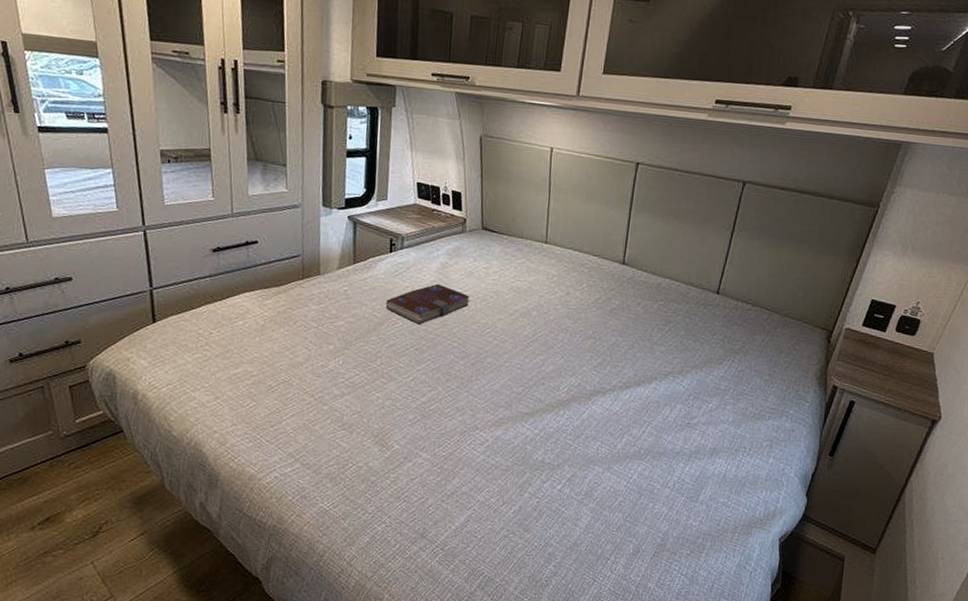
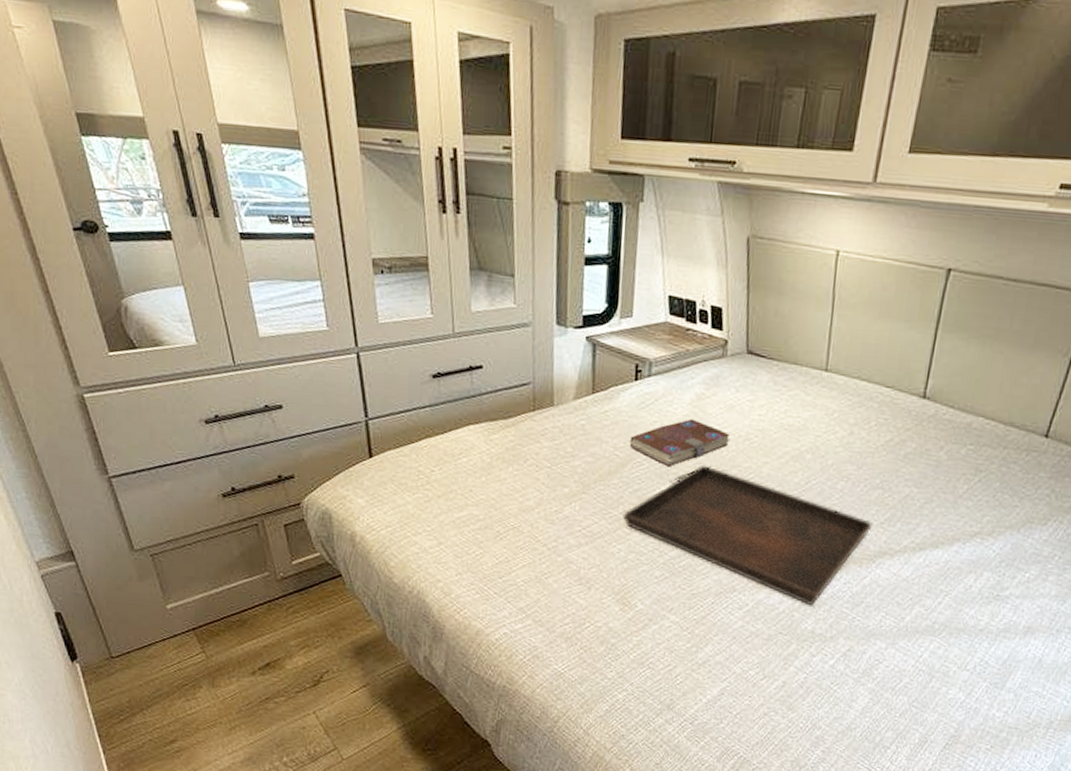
serving tray: none [380,322,588,439] -> present [623,464,873,606]

